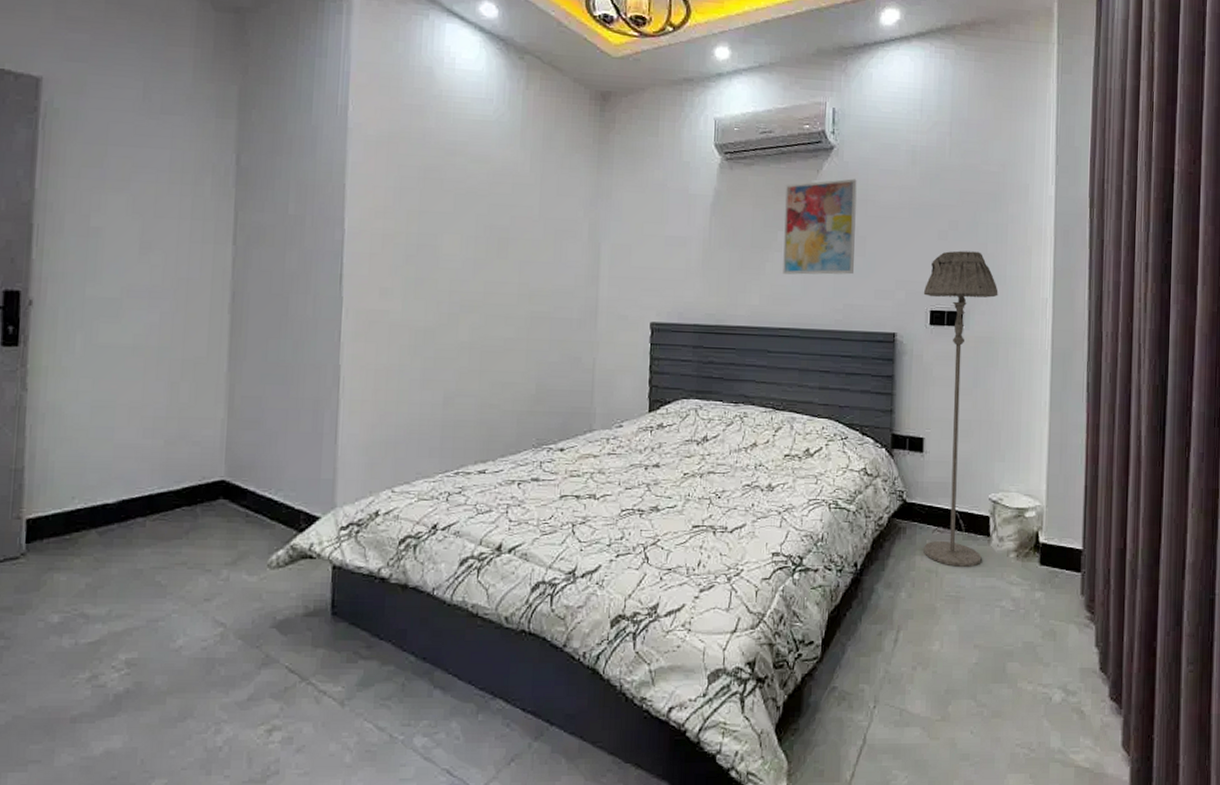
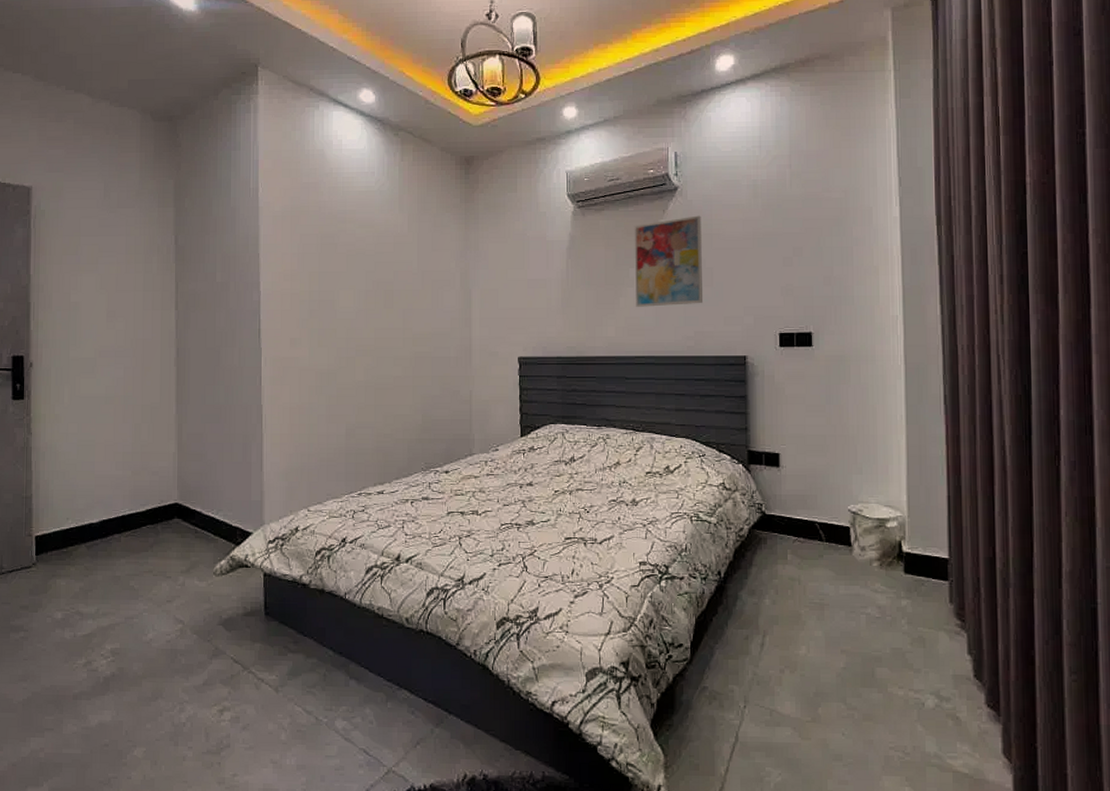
floor lamp: present [923,250,999,567] -> none [771,275,847,575]

